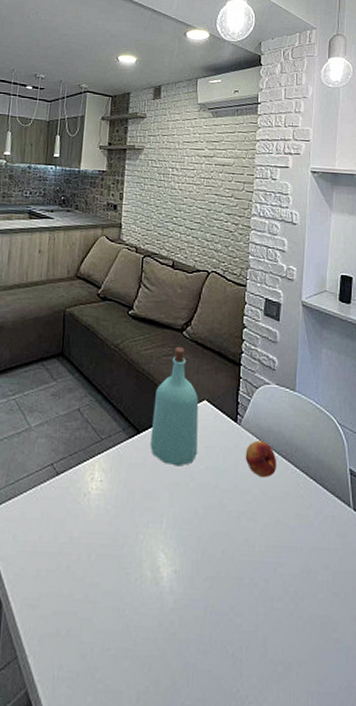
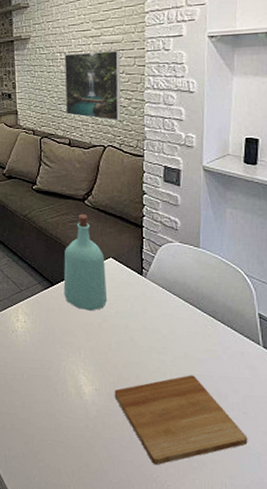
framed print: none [172,170,231,246] -> present [64,50,121,121]
cutting board: none [196,547,337,674] -> present [114,375,248,465]
fruit: present [245,440,277,477] -> none [152,290,184,320]

